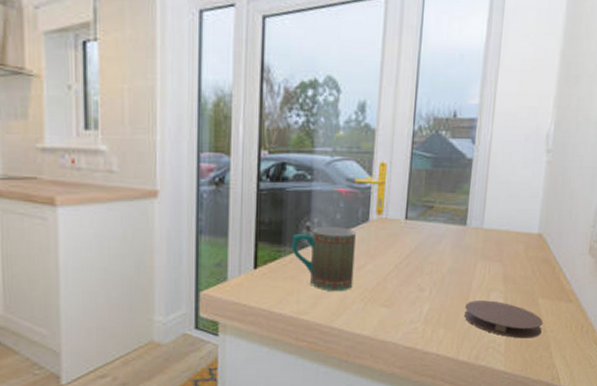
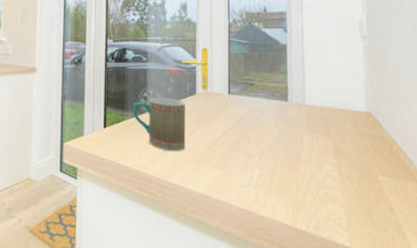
coaster: present [463,300,543,339] -> none [295,171,389,216]

